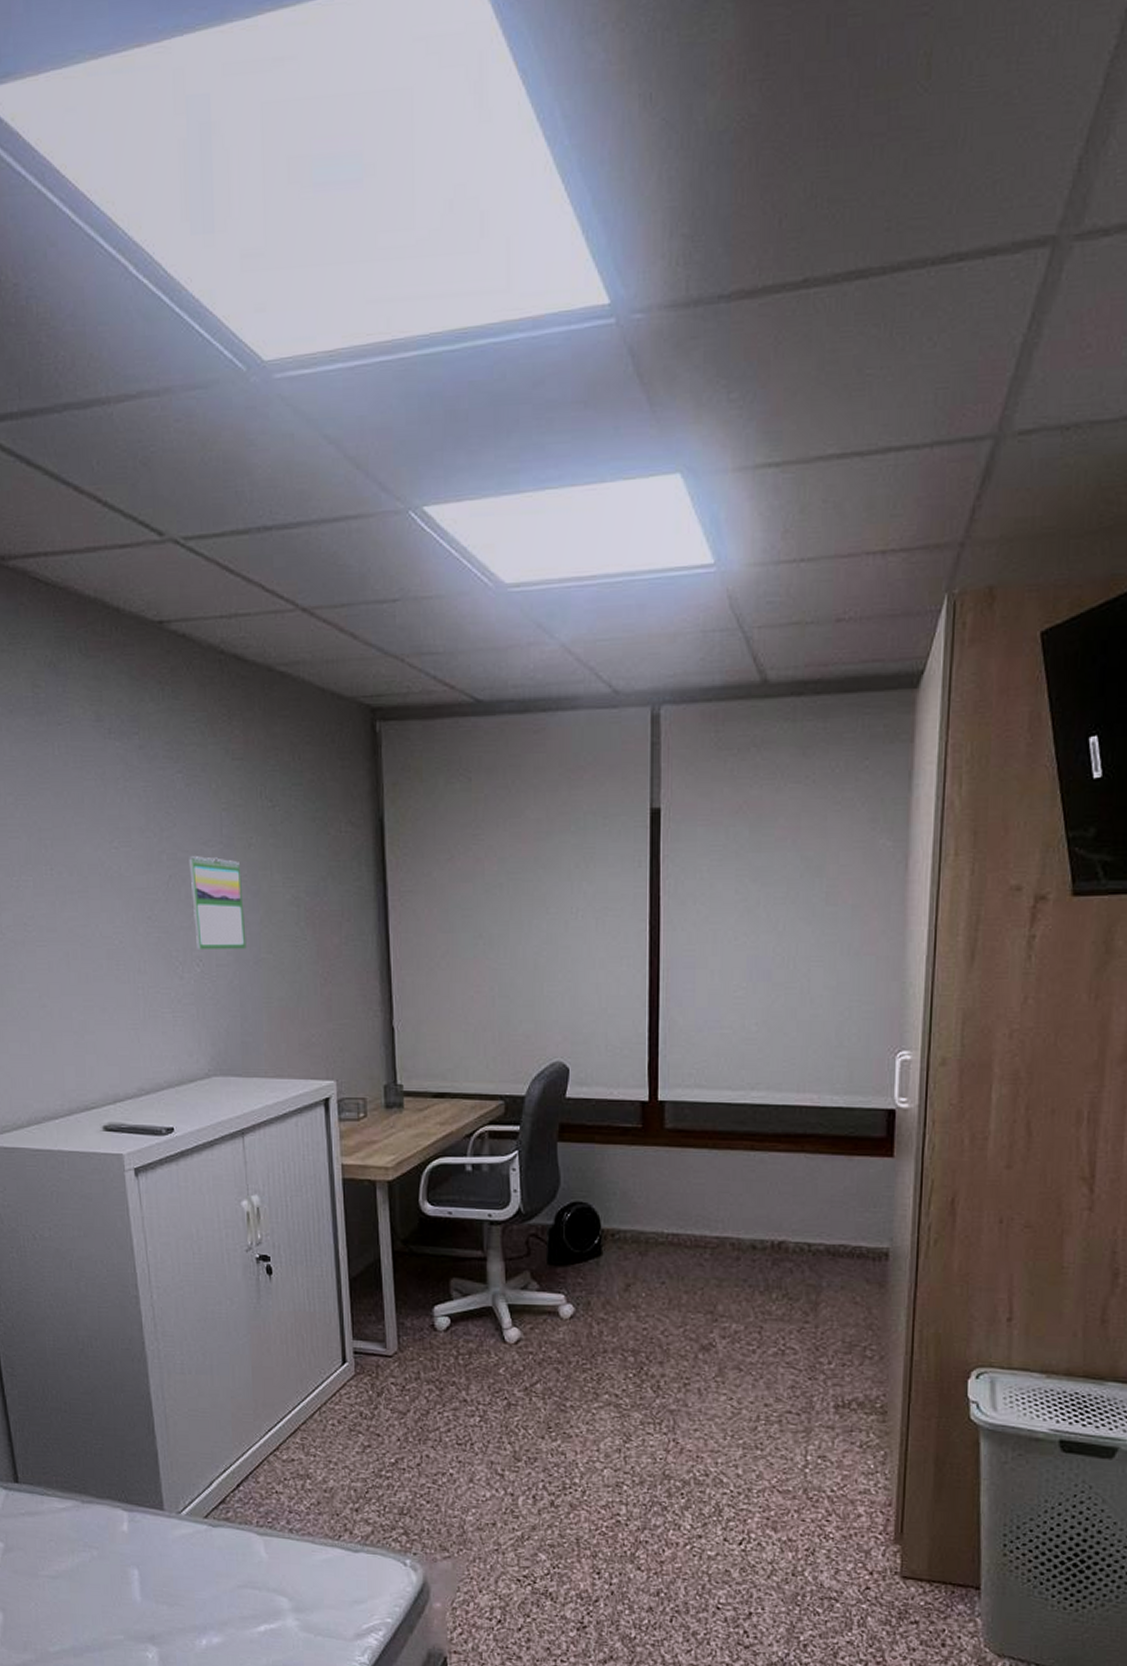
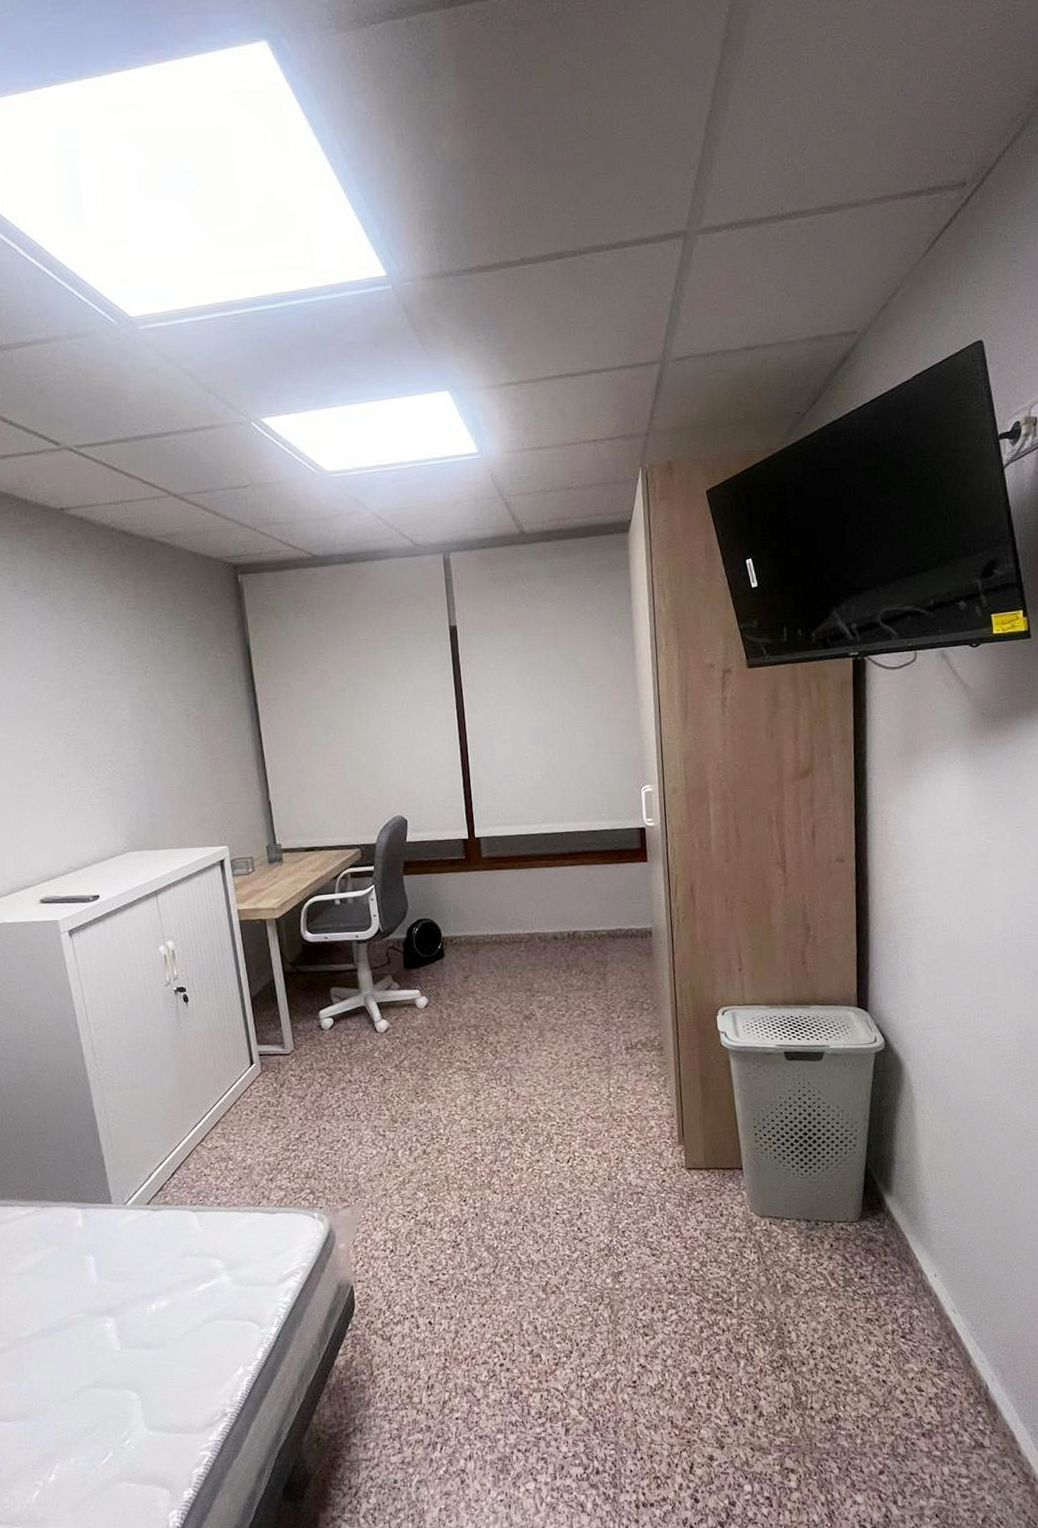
calendar: present [189,856,247,949] -> none [97,683,149,755]

